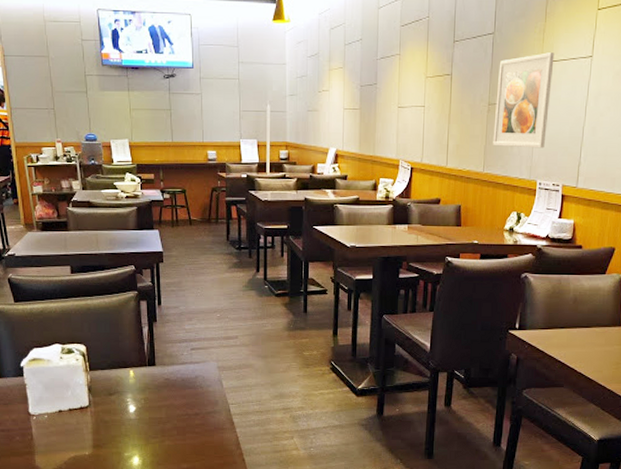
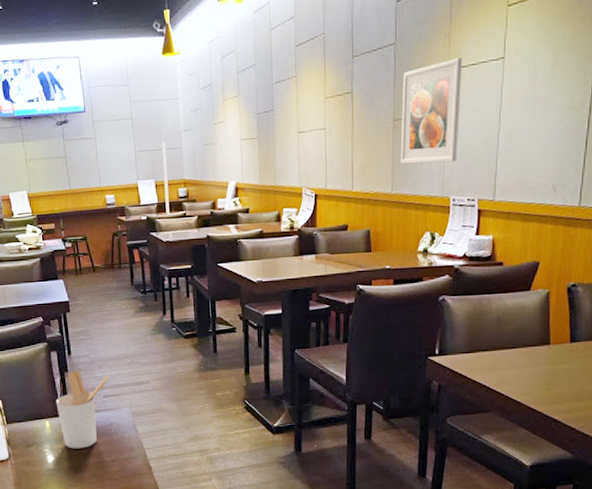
utensil holder: none [142,321,200,400] -> present [56,370,111,449]

